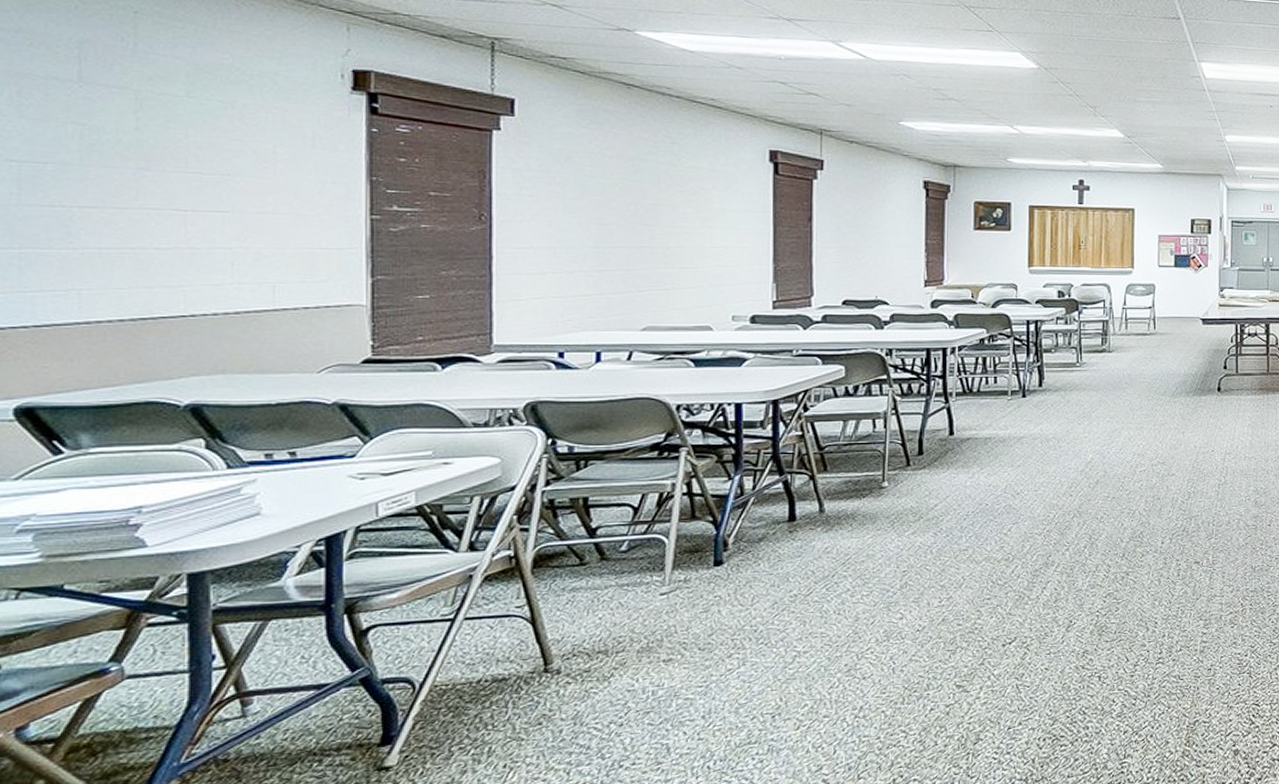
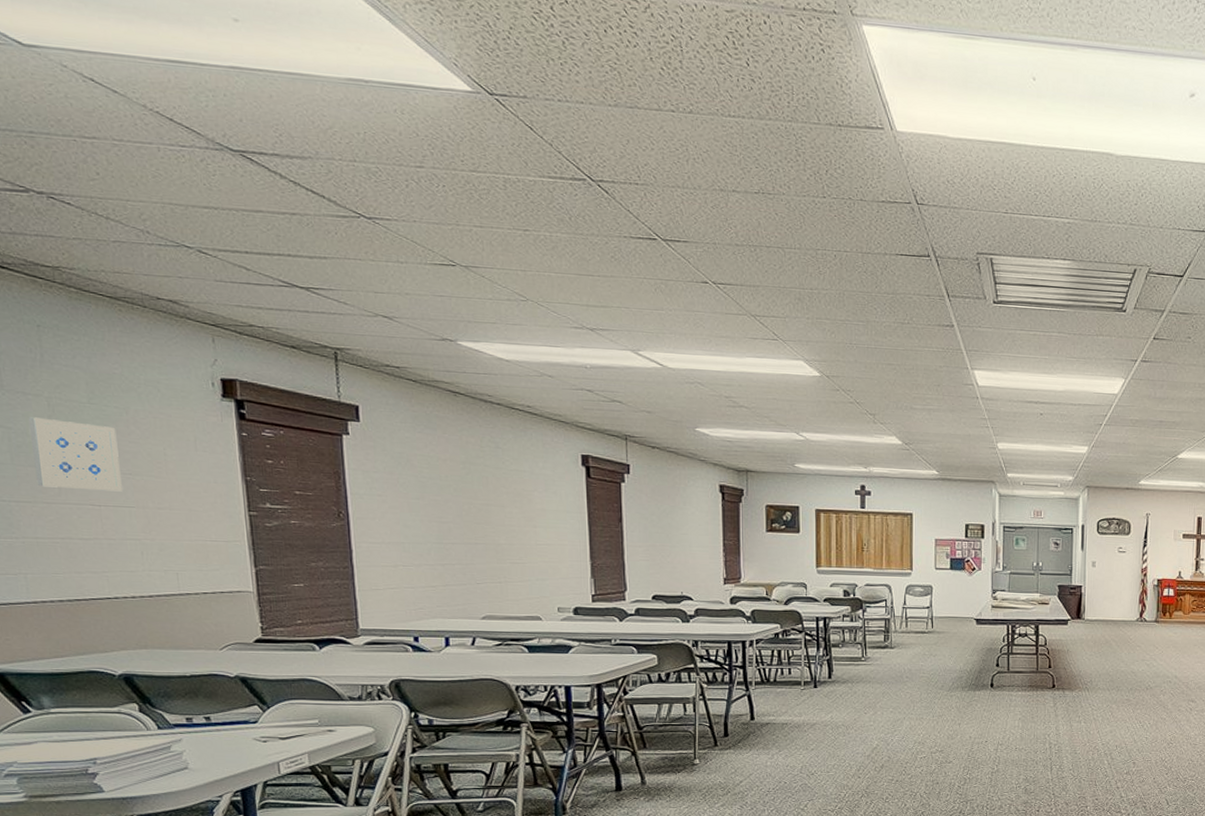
wall art: none [108,112,217,195] -> present [28,417,122,492]

